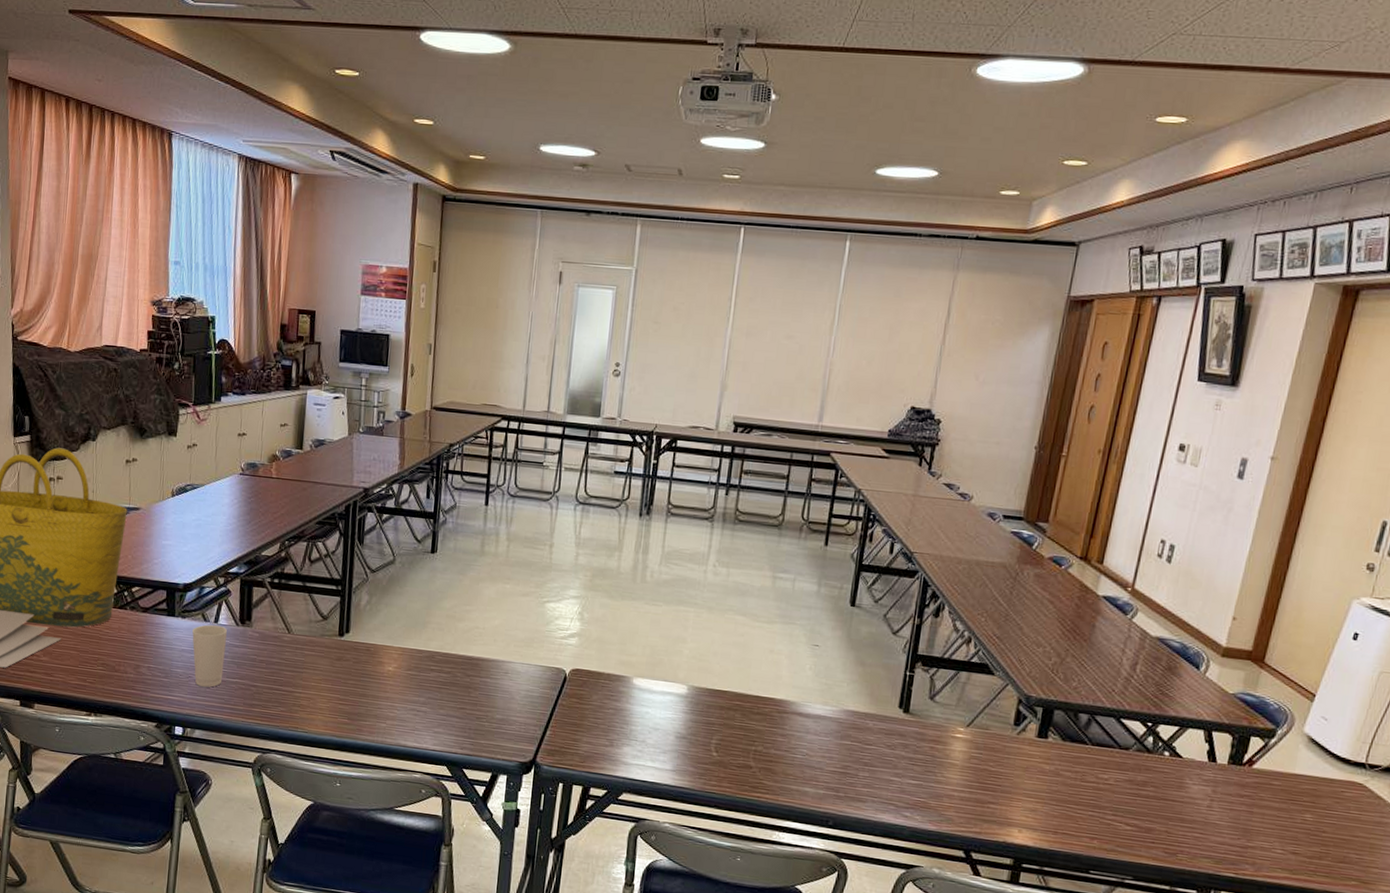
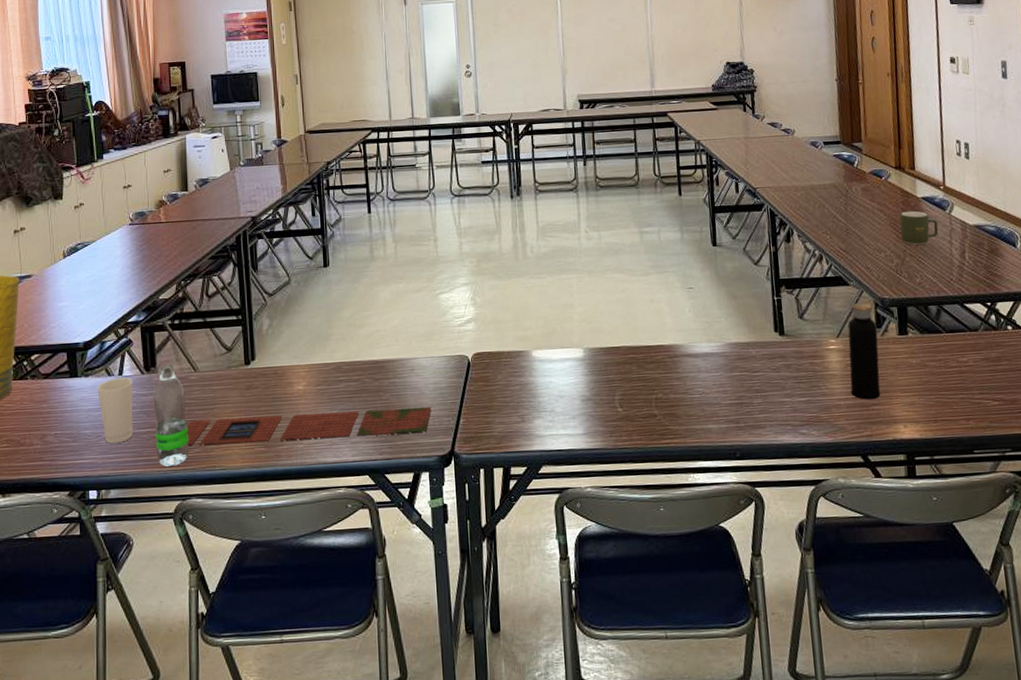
bottle: none [242,621,277,720] -> present [152,365,190,466]
papers: none [274,679,519,736] -> present [187,406,431,446]
water bottle: none [968,689,1017,798] -> present [847,296,880,400]
mug: none [1067,607,1114,647] -> present [899,210,939,245]

